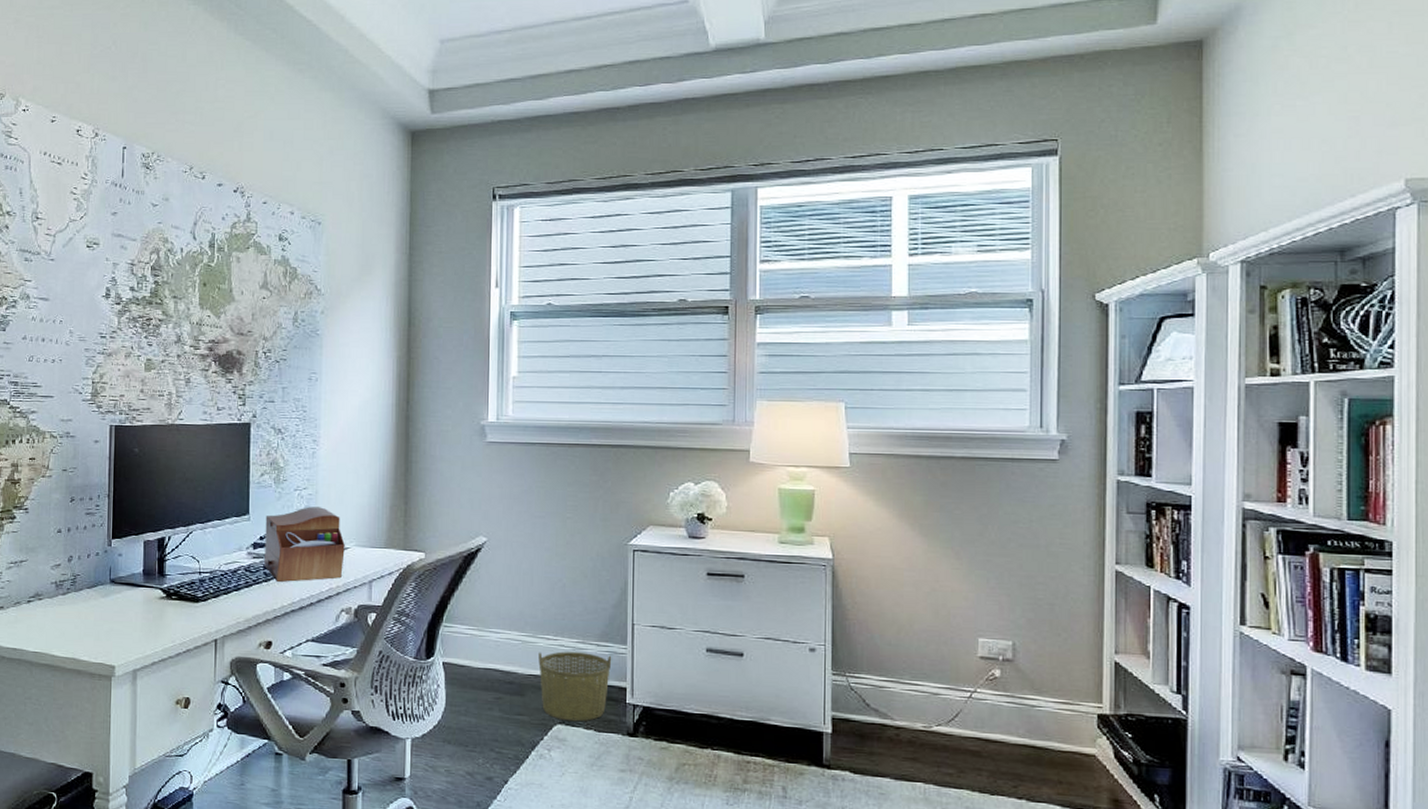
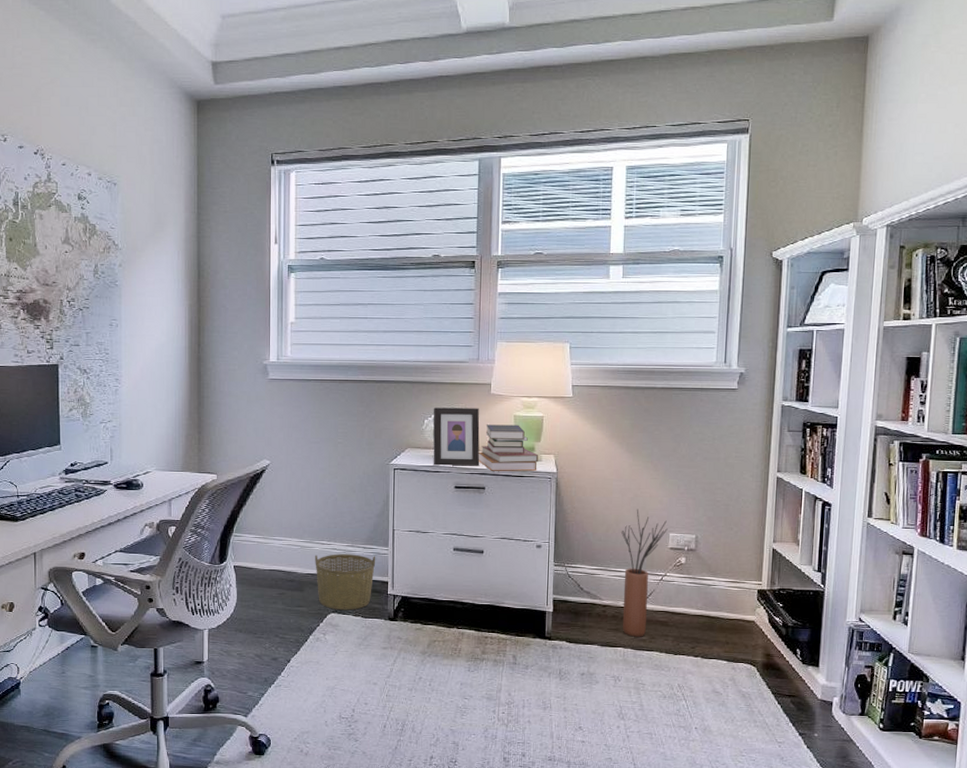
sewing box: present [264,507,345,583] -> none [75,437,147,503]
picture frame: none [680,477,738,549] -> present [433,407,480,466]
books: none [735,498,810,557] -> present [478,424,539,471]
vase: none [916,606,976,770] -> present [621,508,668,637]

